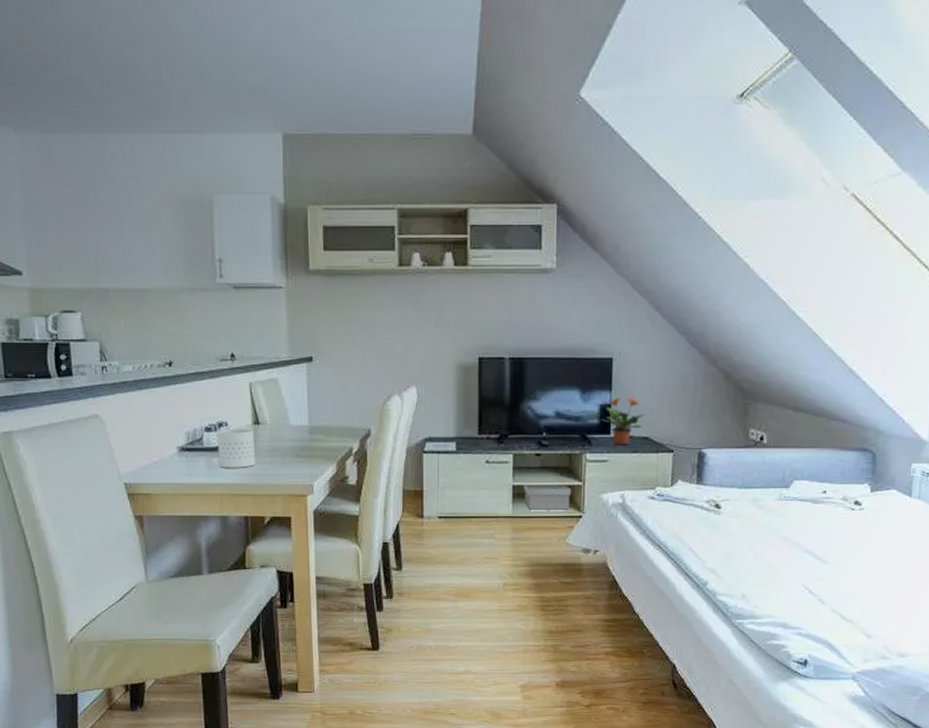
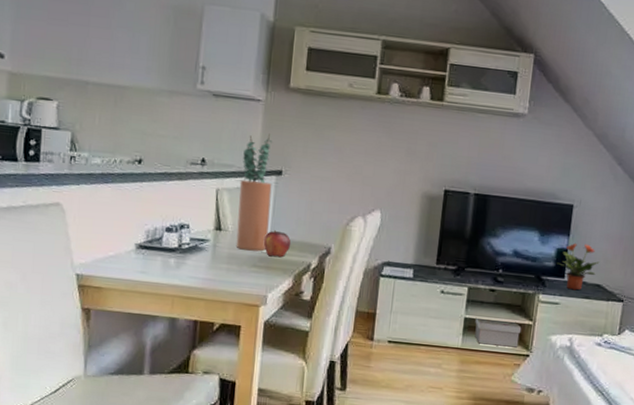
mug: present [216,429,256,468] -> none [176,231,215,272]
vase: none [271,320,306,443] -> present [236,134,272,252]
fruit: none [302,418,331,445] -> present [263,230,291,258]

